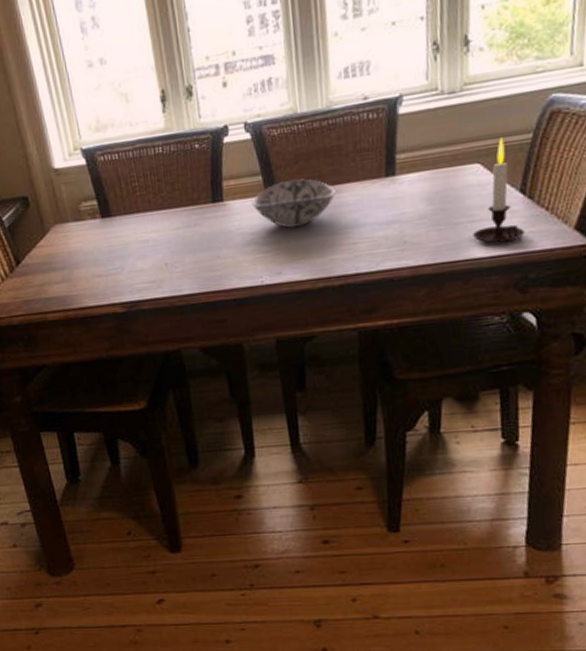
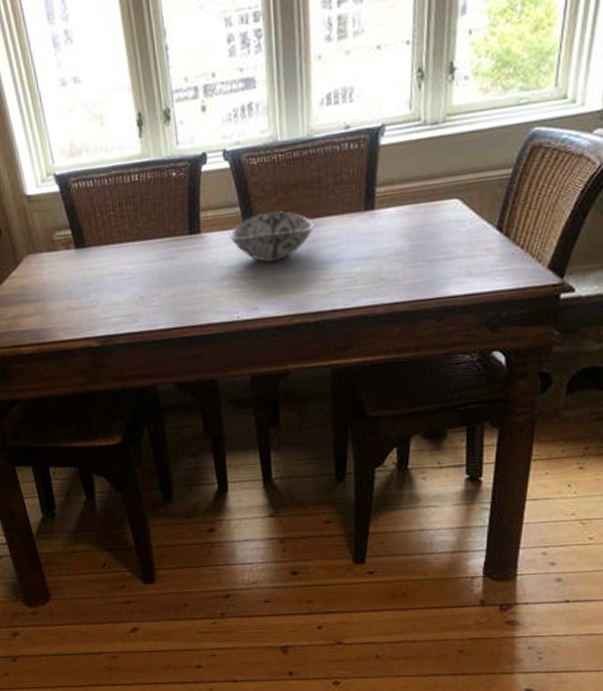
candle: present [473,138,525,244] -> none [449,172,500,282]

